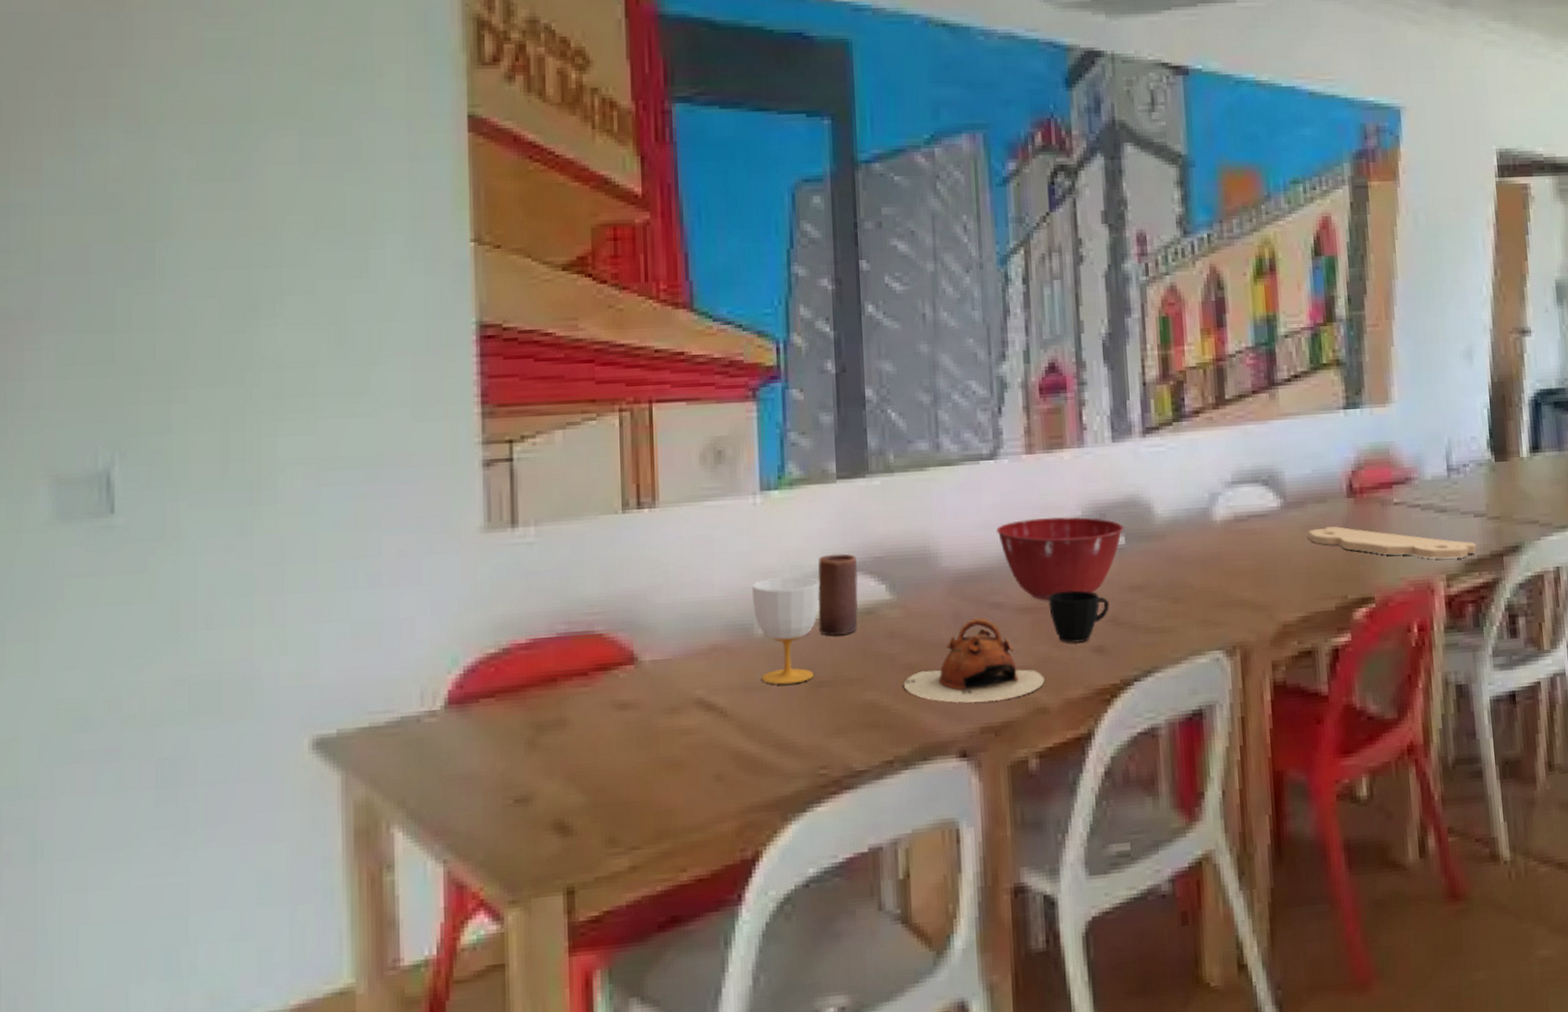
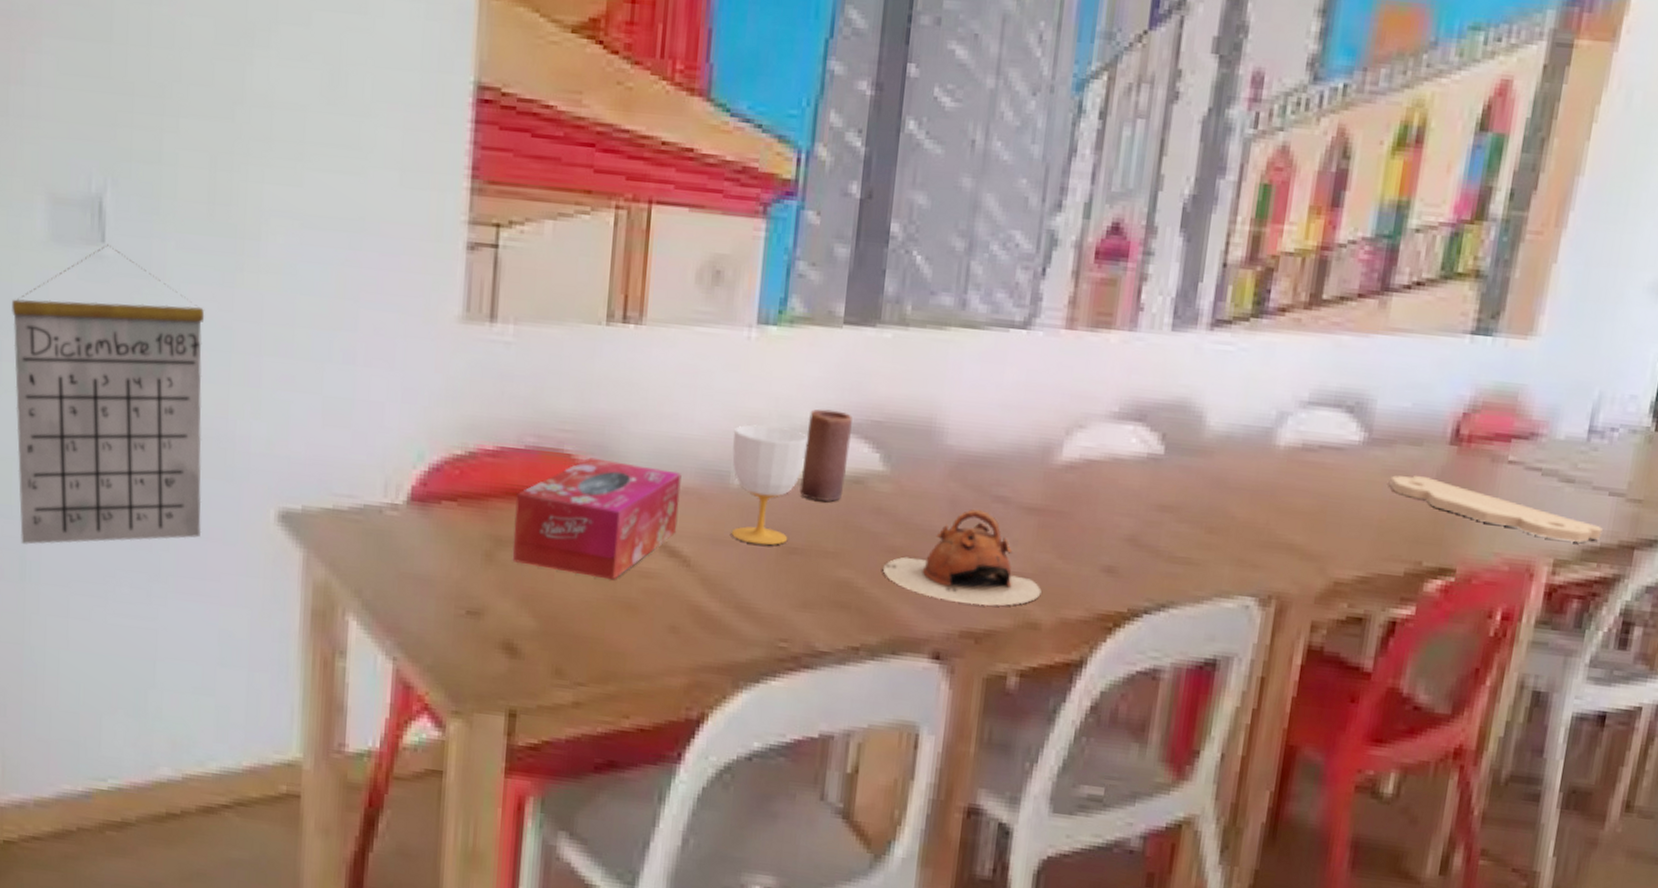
calendar: none [15,514,232,824] -> present [12,243,205,545]
tissue box: none [553,632,710,745] -> present [512,457,682,580]
mixing bowl: present [997,517,1124,601] -> none [1016,406,1166,505]
cup: present [1048,590,1109,643] -> none [1060,496,1132,559]

